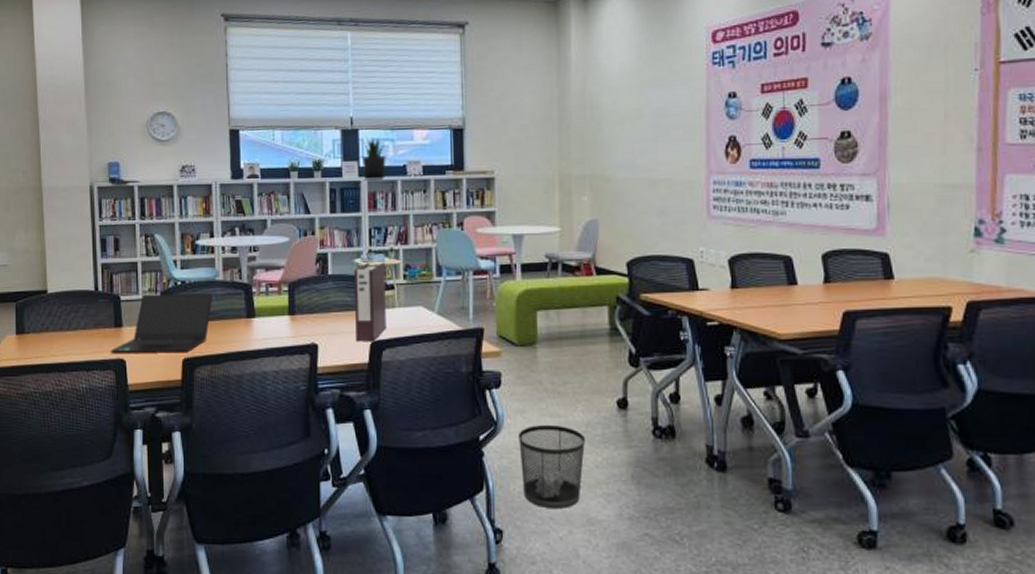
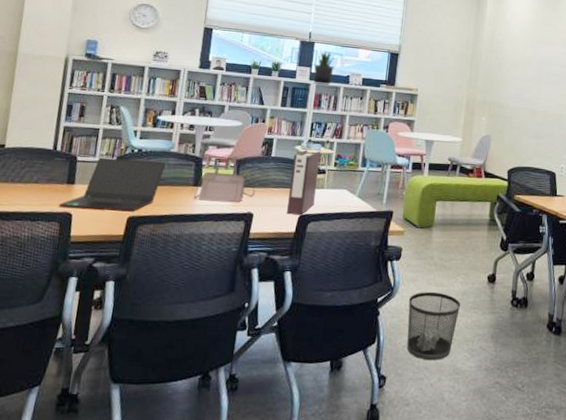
handbag: none [249,276,316,334] -> present [194,154,255,203]

